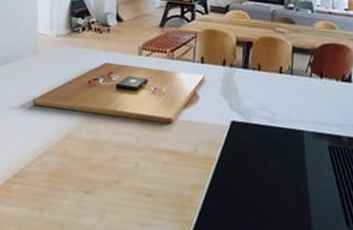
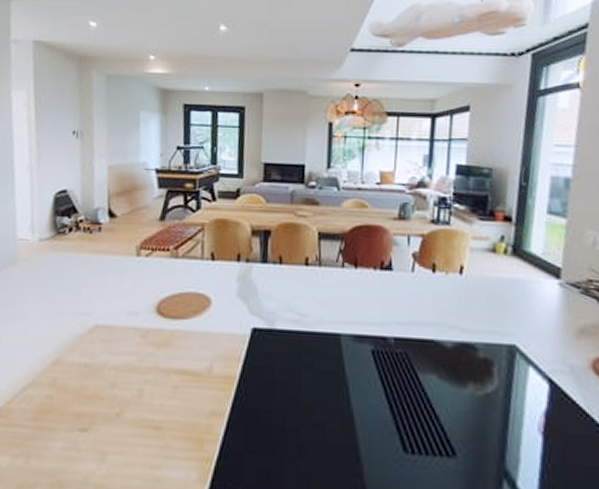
cutting board: present [32,62,205,125] -> none [12,267,217,338]

